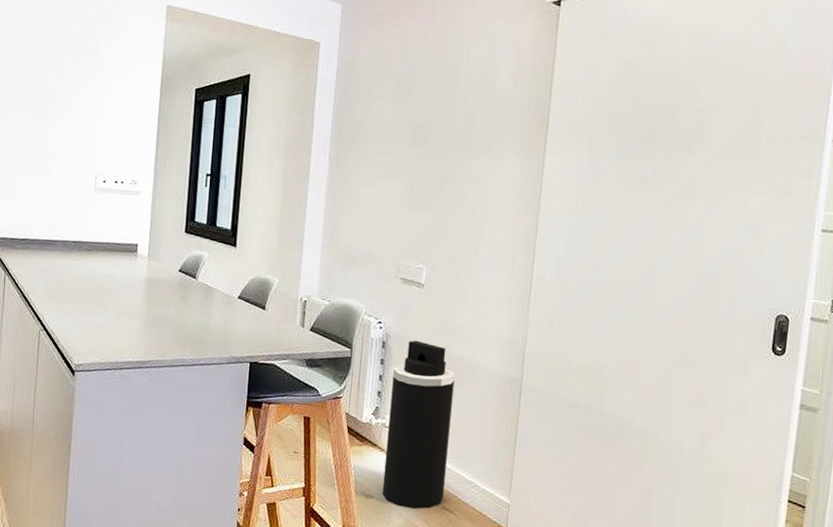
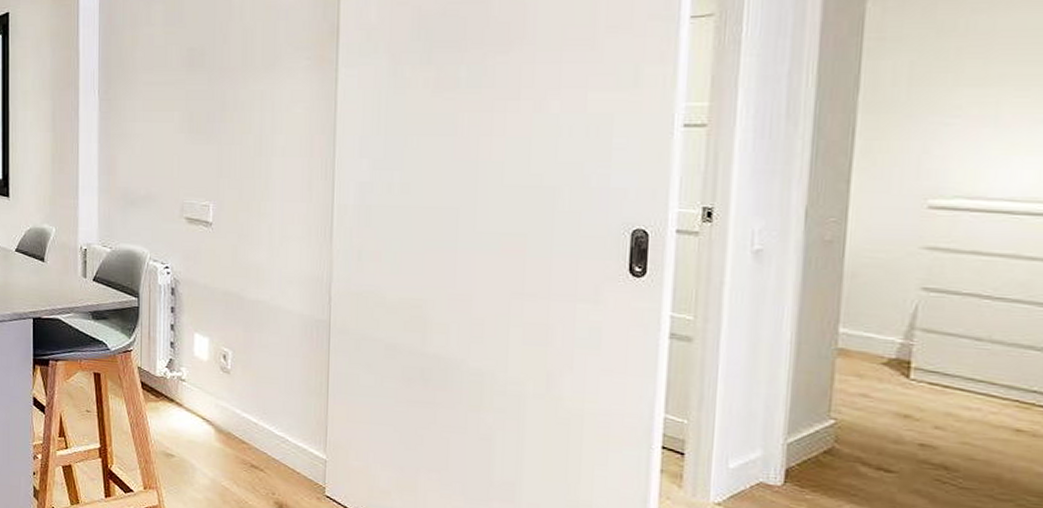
trash can: present [382,340,455,510] -> none [183,284,254,469]

